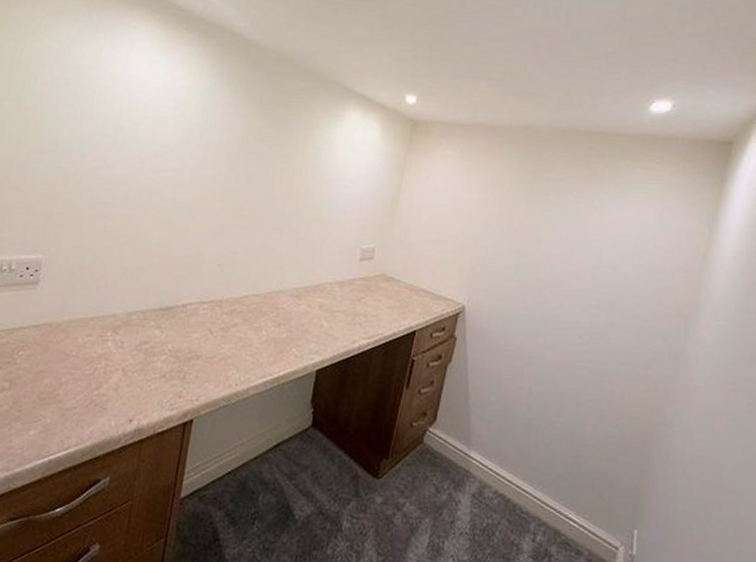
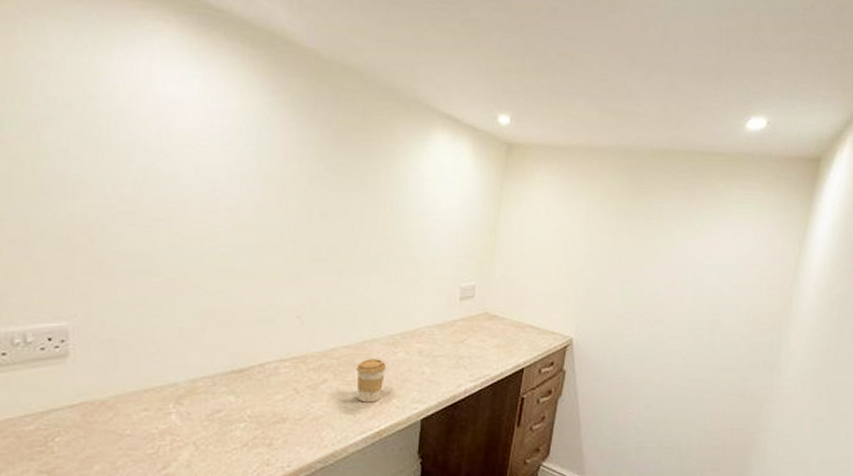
coffee cup: none [261,308,290,349] -> present [356,359,387,403]

